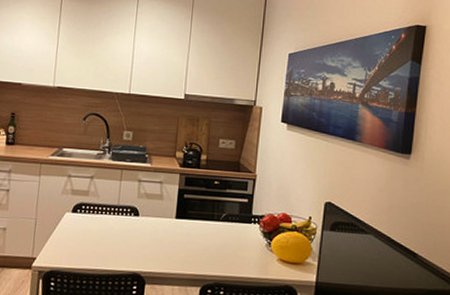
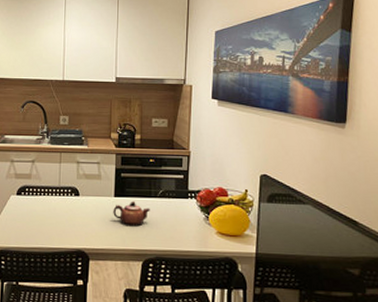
teapot: none [173,223,212,249] -> present [113,201,150,225]

